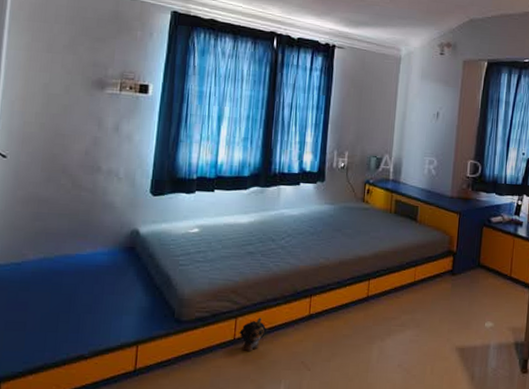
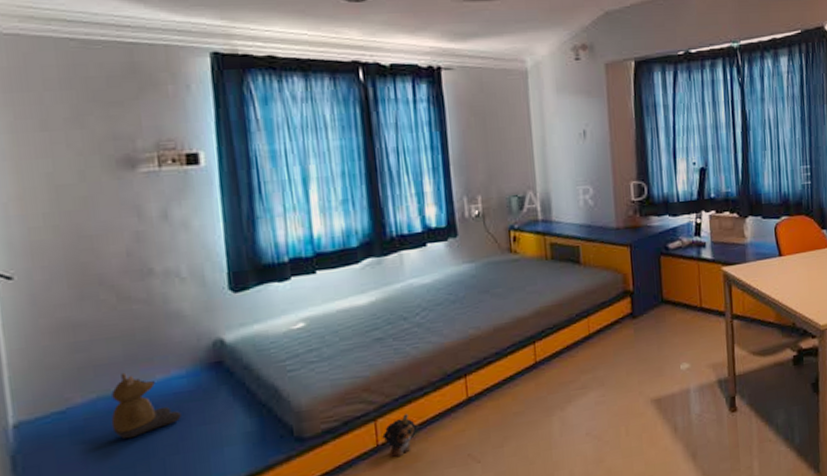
bear: none [49,242,98,294] -> present [111,372,182,439]

